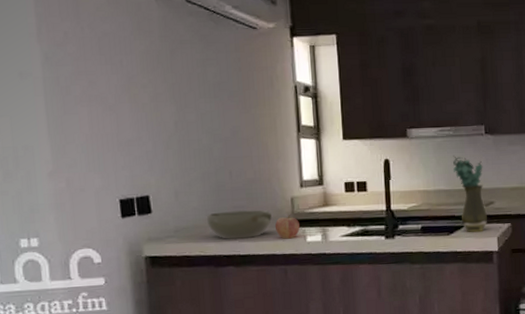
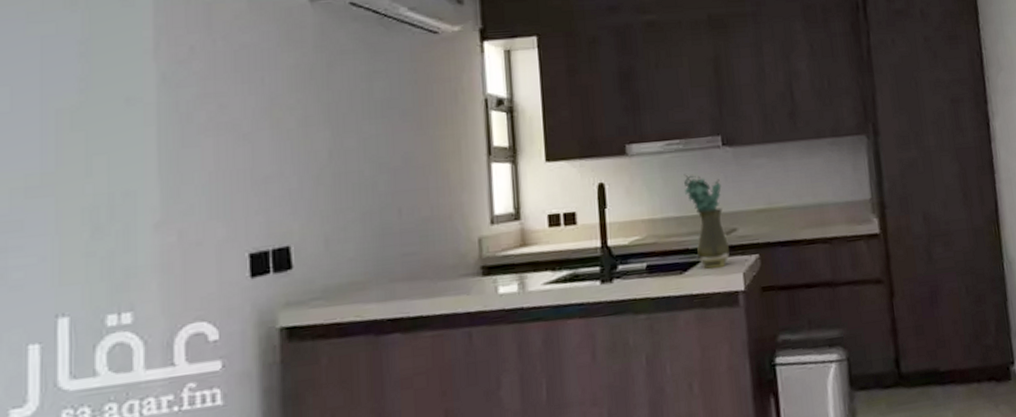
bowl: present [206,209,272,239] -> none [365,255,453,298]
fruit: present [275,215,301,239] -> none [457,260,491,292]

